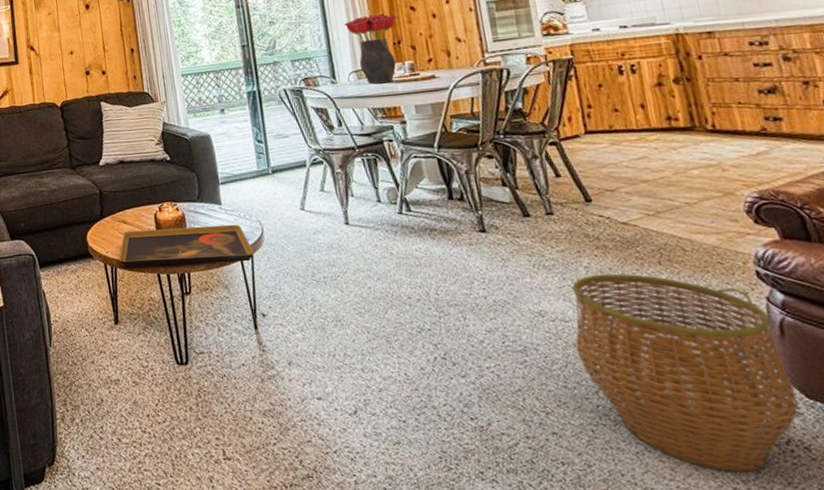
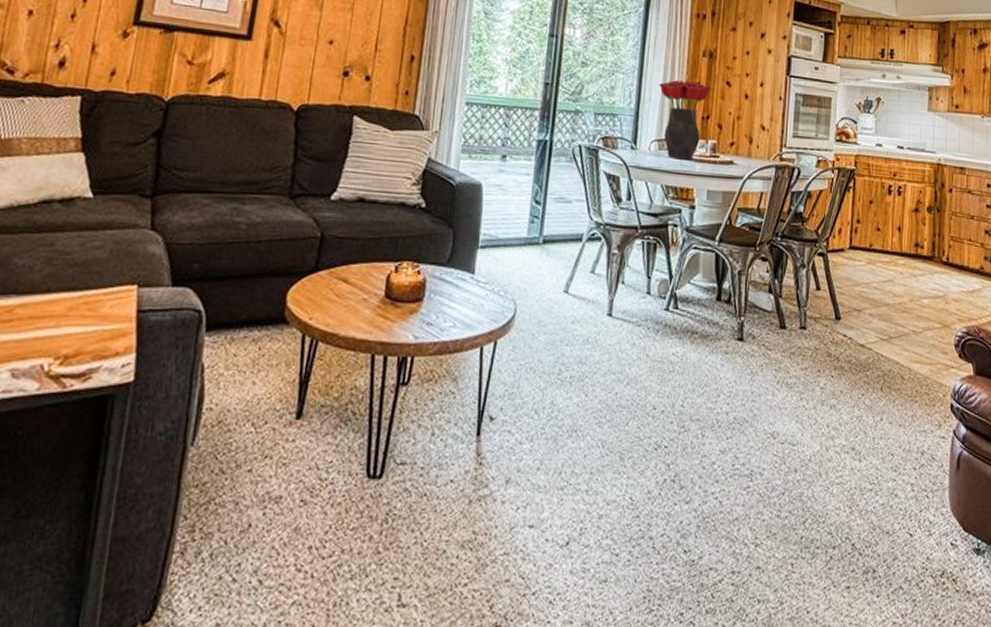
decorative tray: present [118,224,254,268] -> none [324,292,499,349]
basket: present [572,273,800,472] -> none [795,396,957,606]

